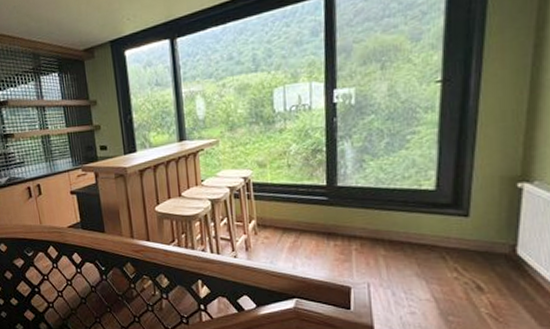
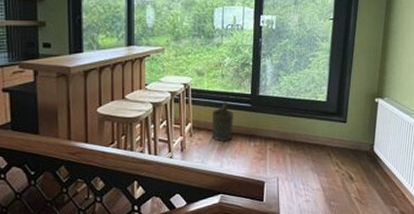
bucket: none [278,195,306,240] -> present [211,102,234,141]

